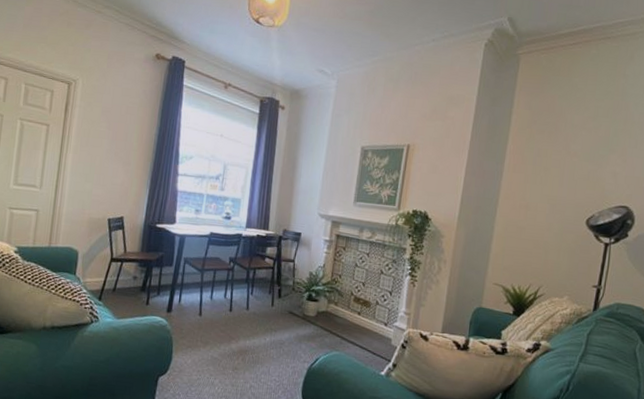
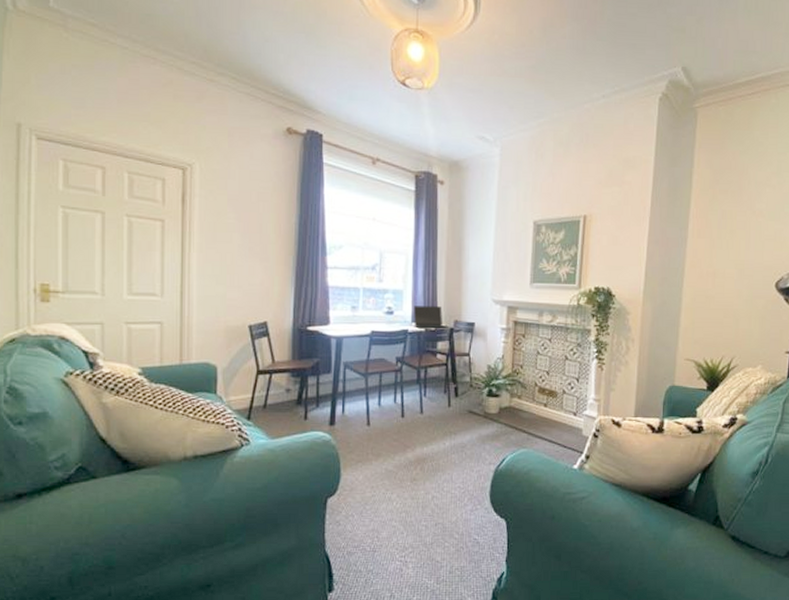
laptop: none [247,213,277,236] -> present [413,306,447,329]

